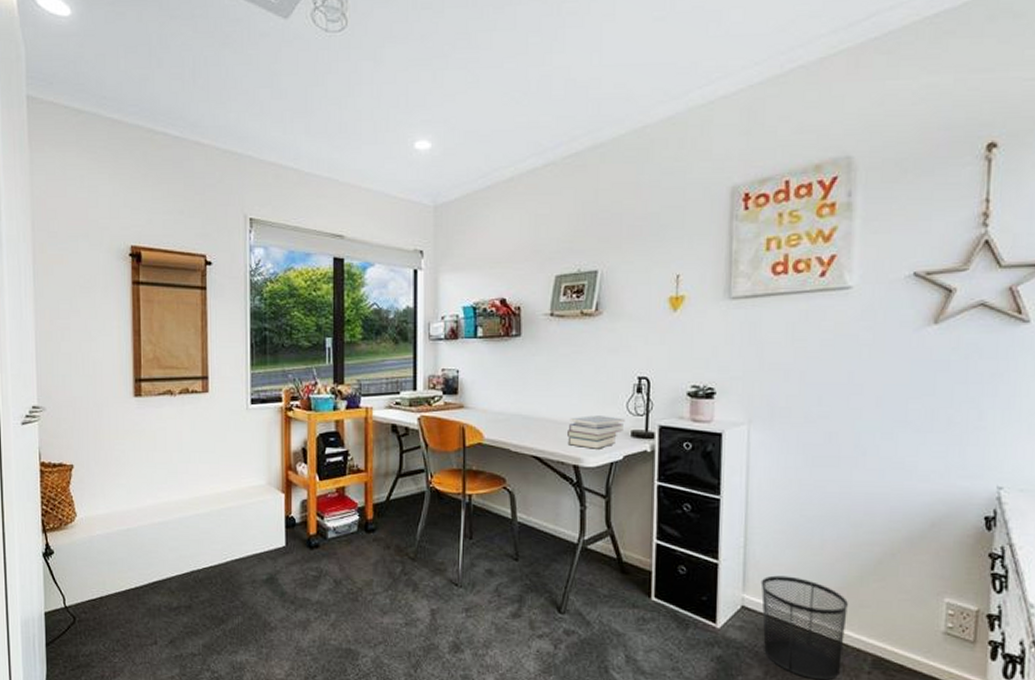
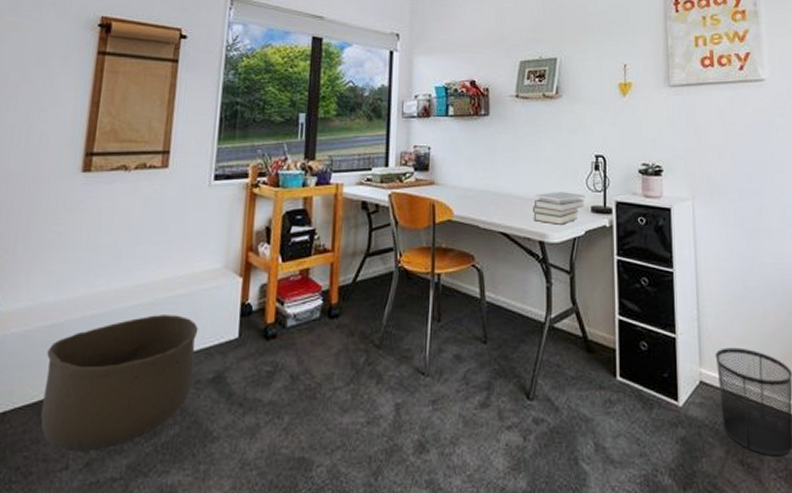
basket: none [127,524,250,633] -> present [40,315,199,453]

